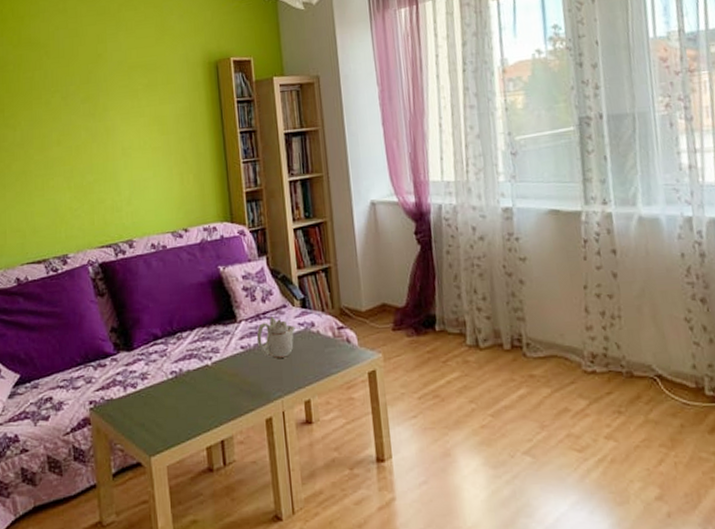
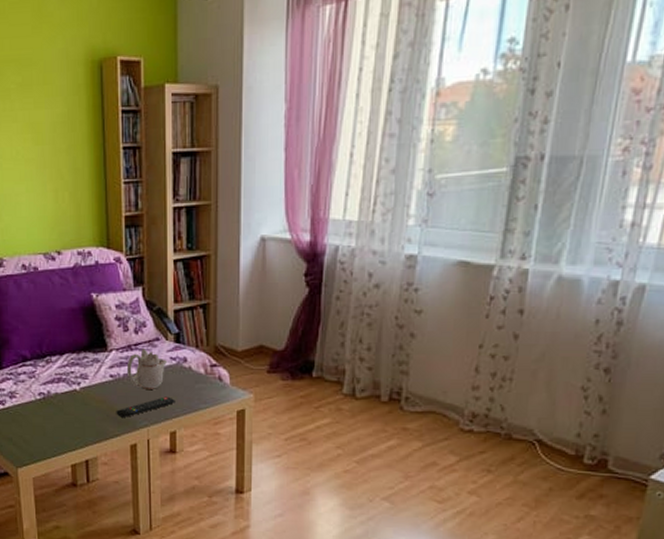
remote control: none [249,364,307,391] -> present [116,396,175,419]

